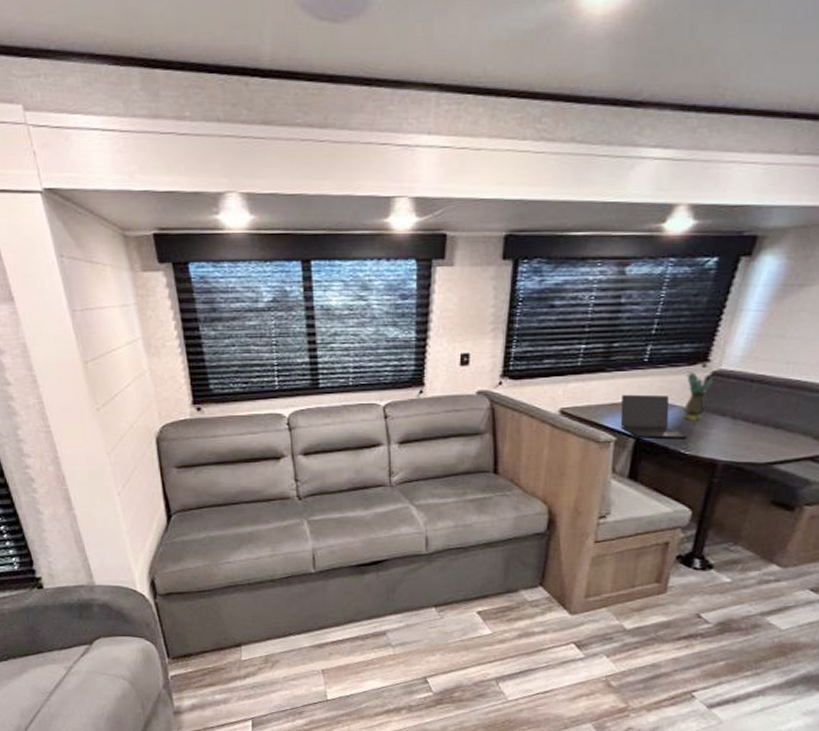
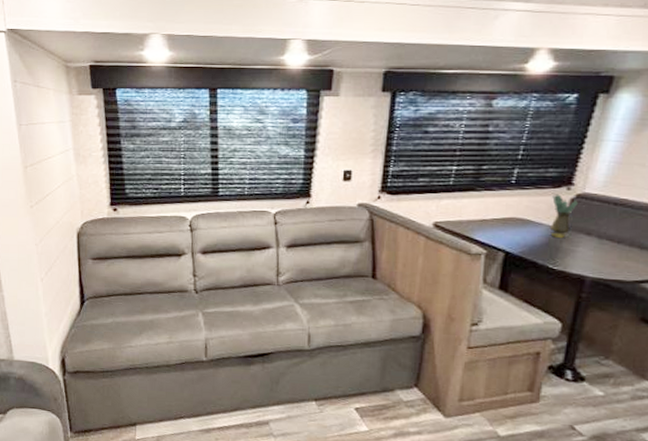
laptop: present [620,394,687,440] -> none [490,212,555,256]

